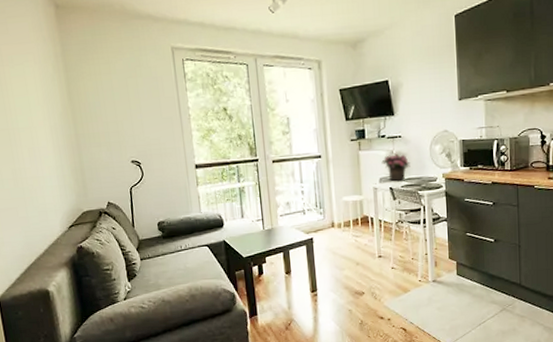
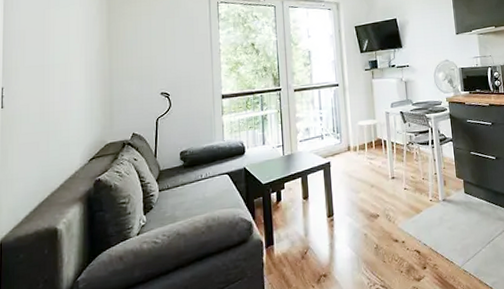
potted flower: present [381,152,411,182] -> none [392,79,418,106]

